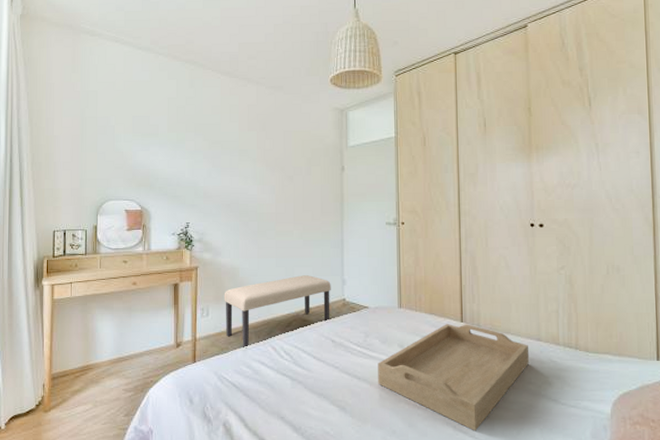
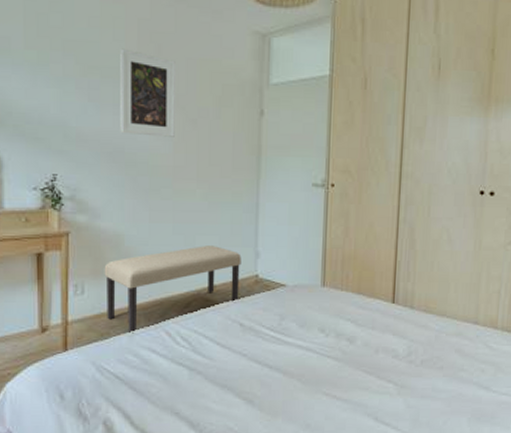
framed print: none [235,127,276,191] -> present [120,48,175,137]
serving tray: present [378,324,529,431] -> none [293,305,464,423]

